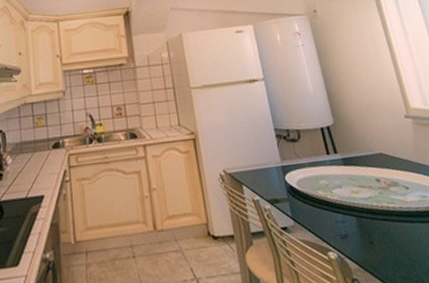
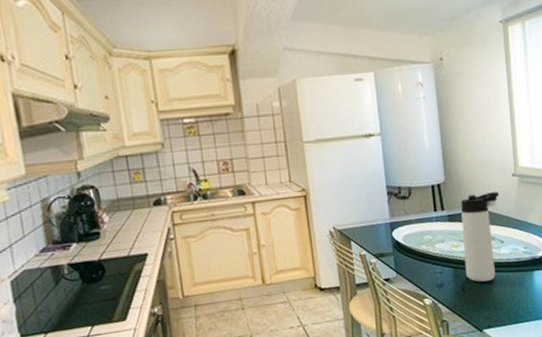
thermos bottle: none [354,134,406,234] -> present [461,192,500,282]

